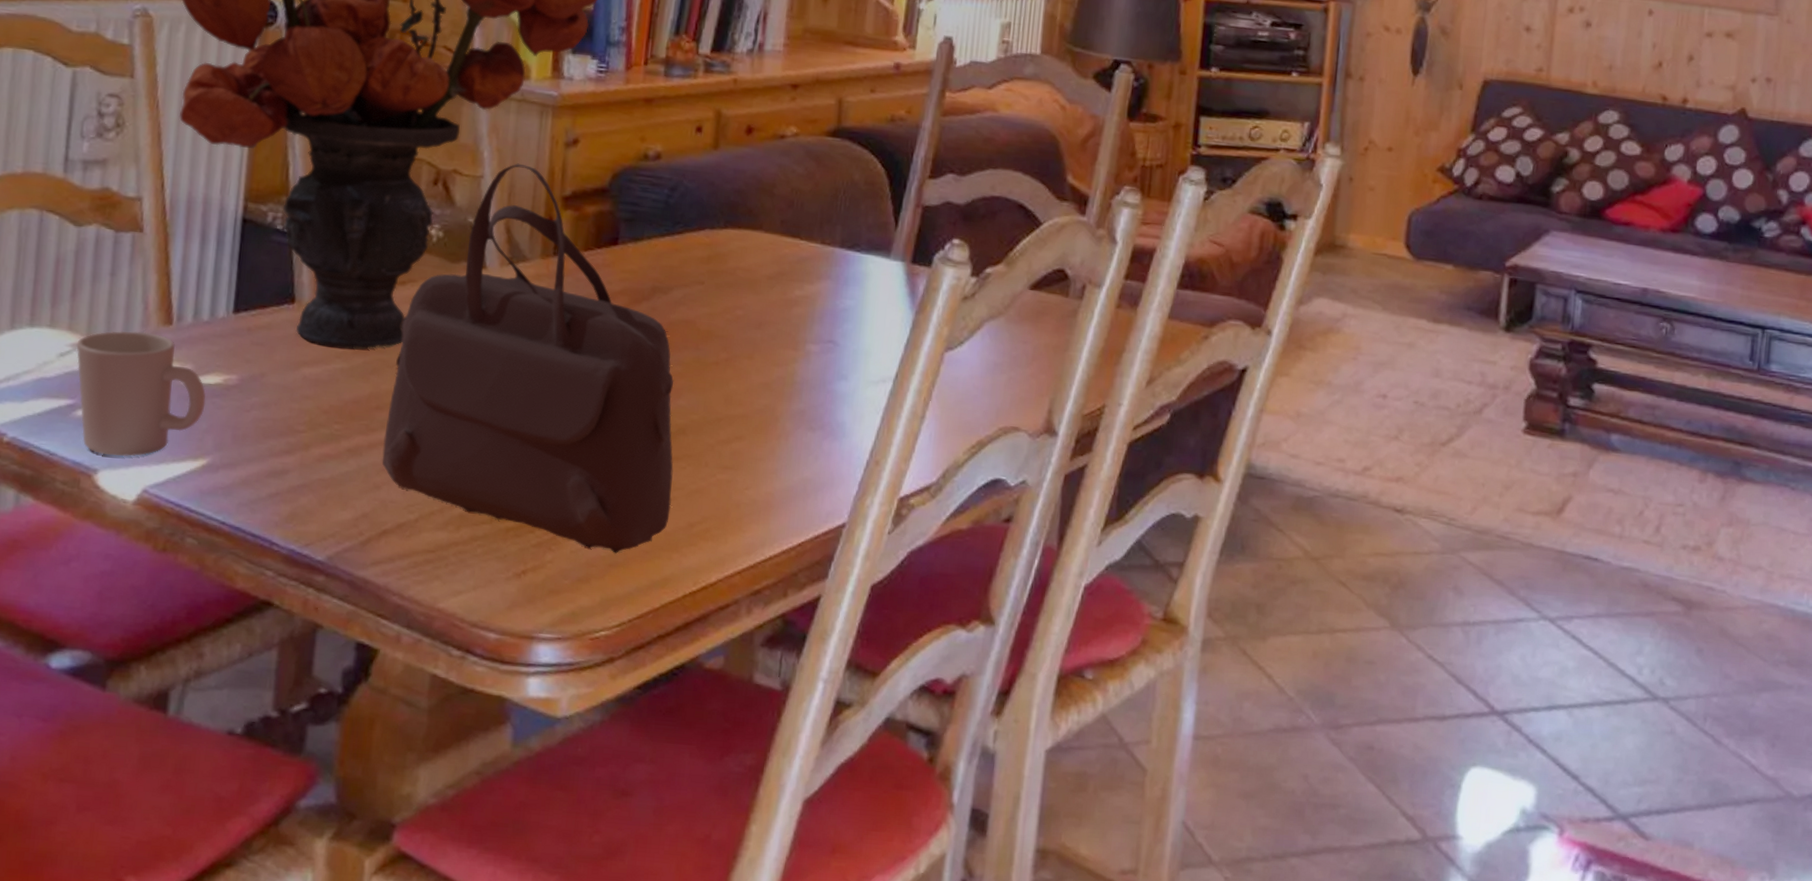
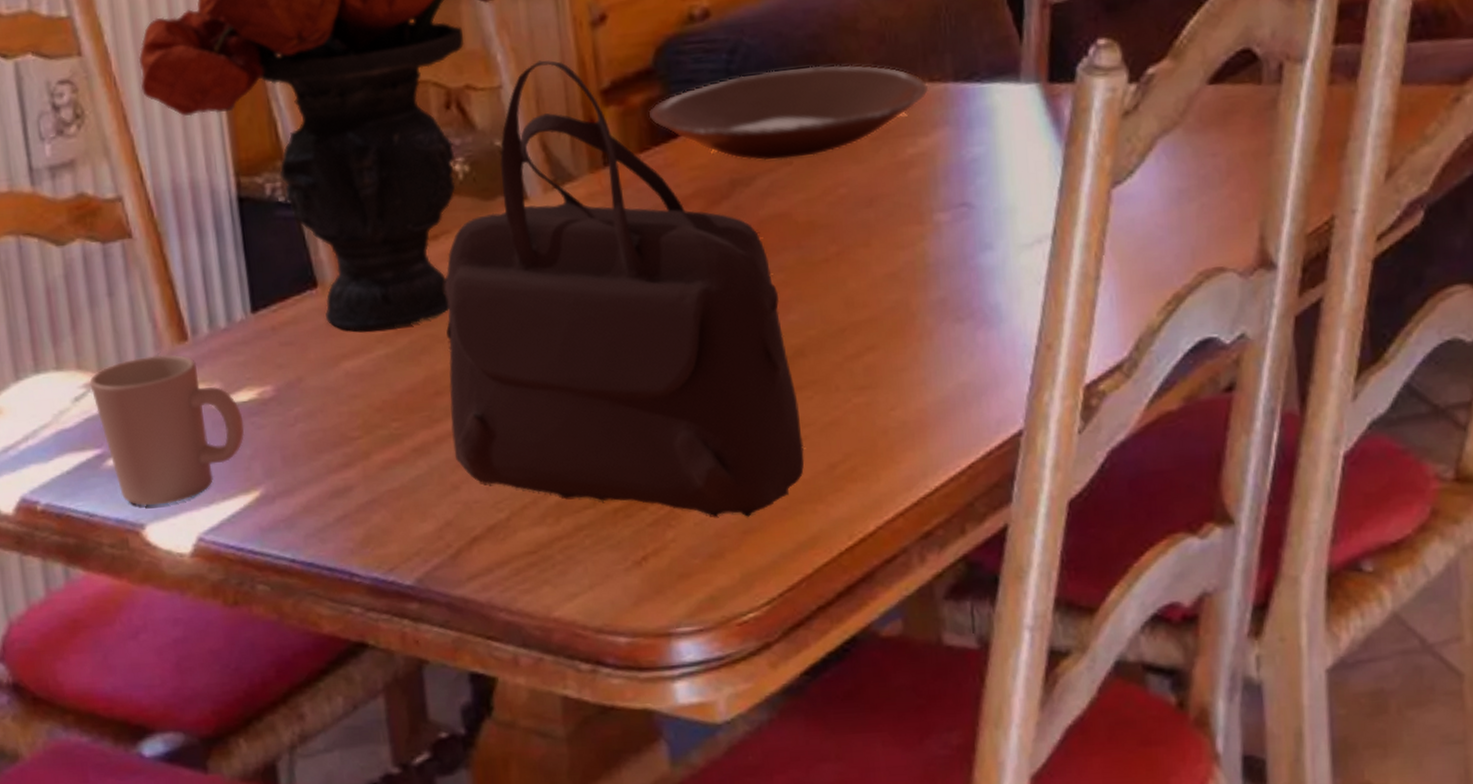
bowl: none [597,208,820,281] -> present [648,64,929,161]

